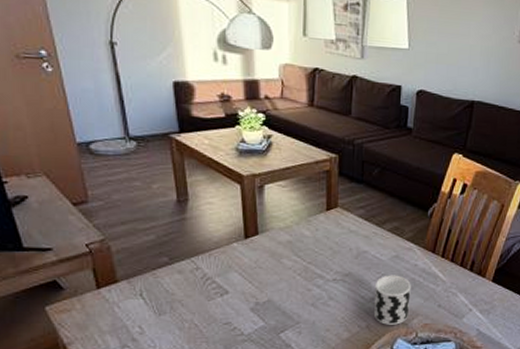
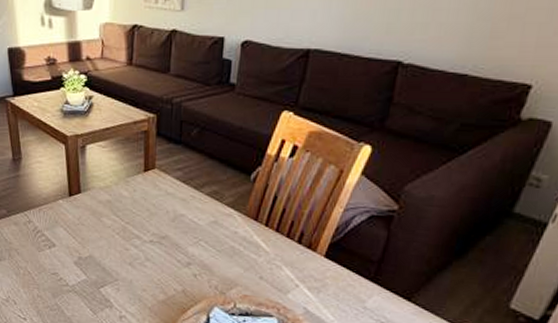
cup: present [373,275,411,325] -> none [189,240,230,293]

